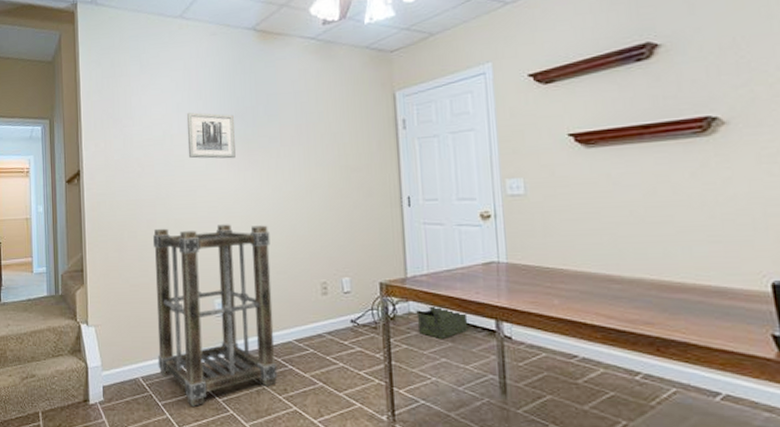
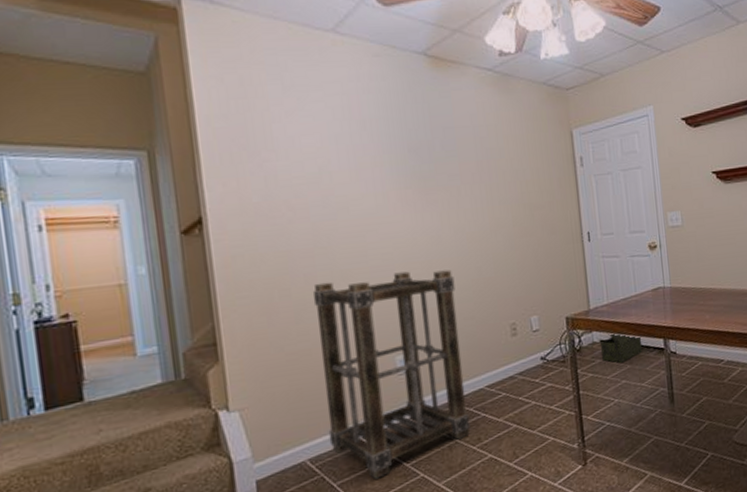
wall art: present [186,112,236,159] -> none [348,145,411,199]

